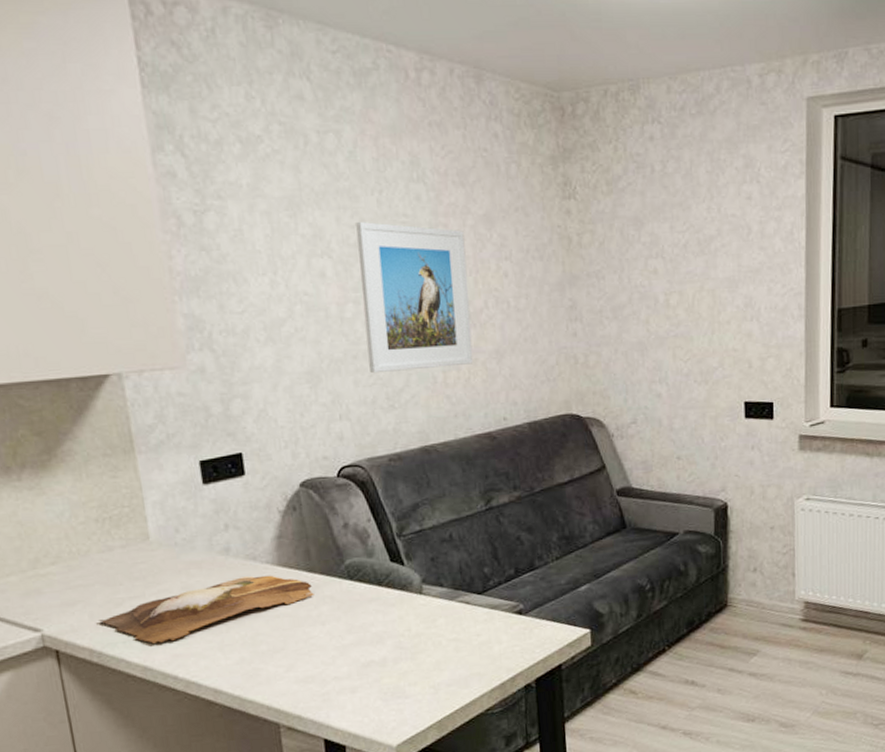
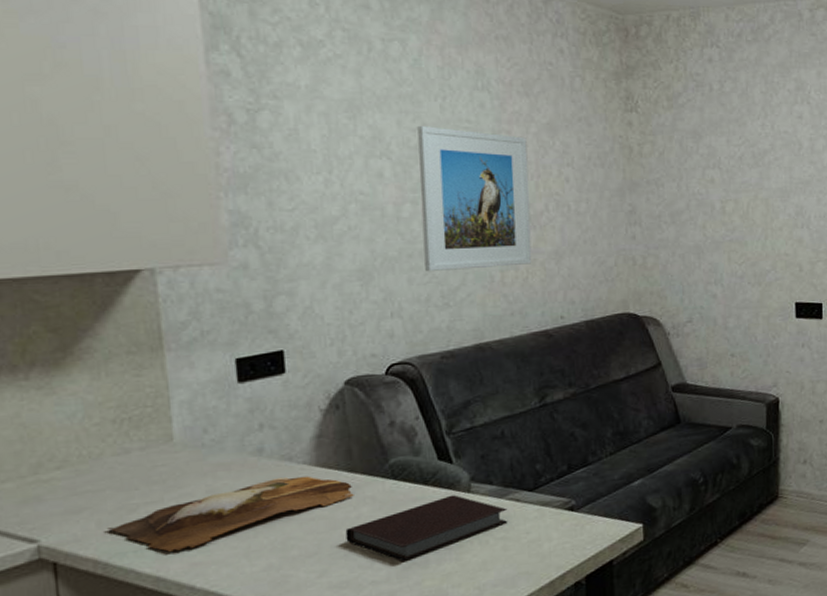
notebook: none [308,596,459,659] -> present [345,495,508,561]

